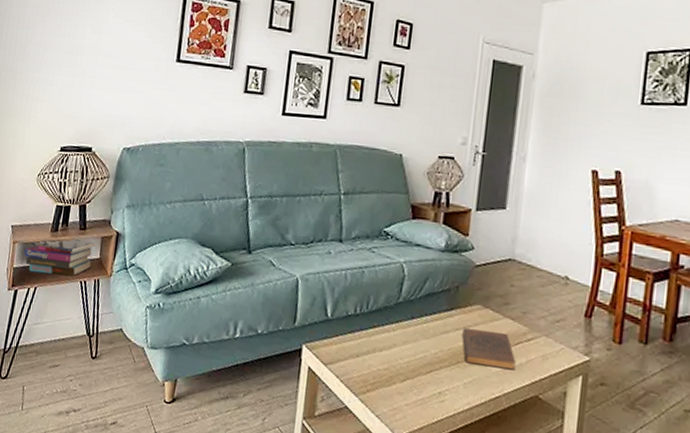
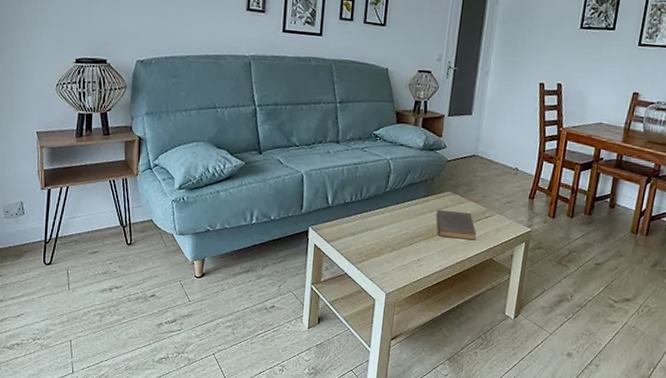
books: present [24,238,96,277] -> none [52,143,120,177]

